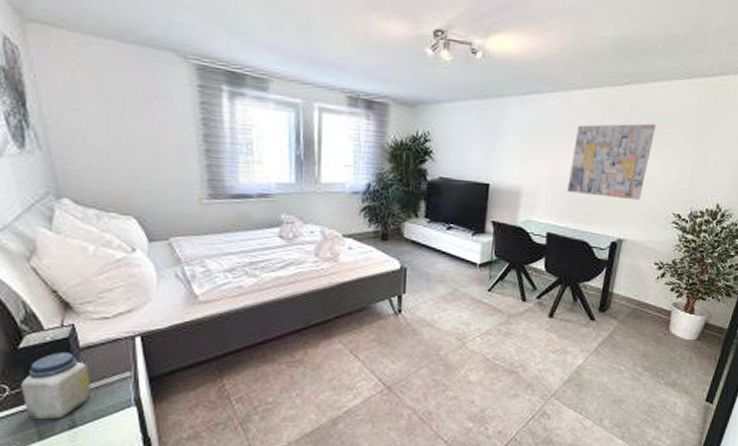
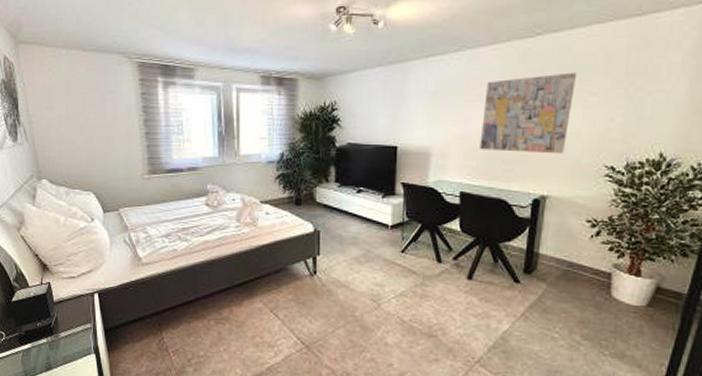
jar: present [21,352,92,420] -> none [13,306,63,362]

